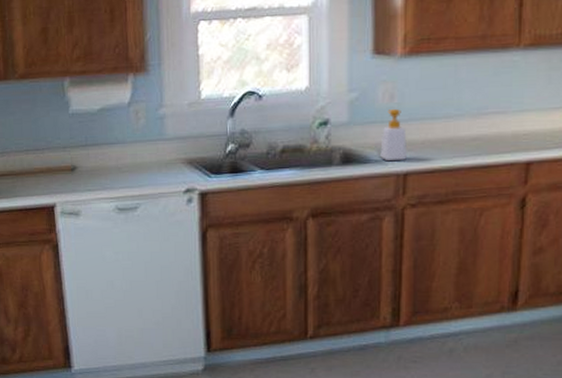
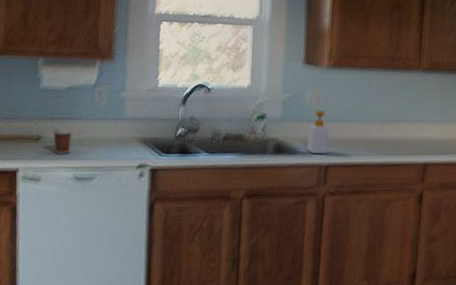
coffee cup: none [87,152,110,185] -> present [52,125,73,155]

